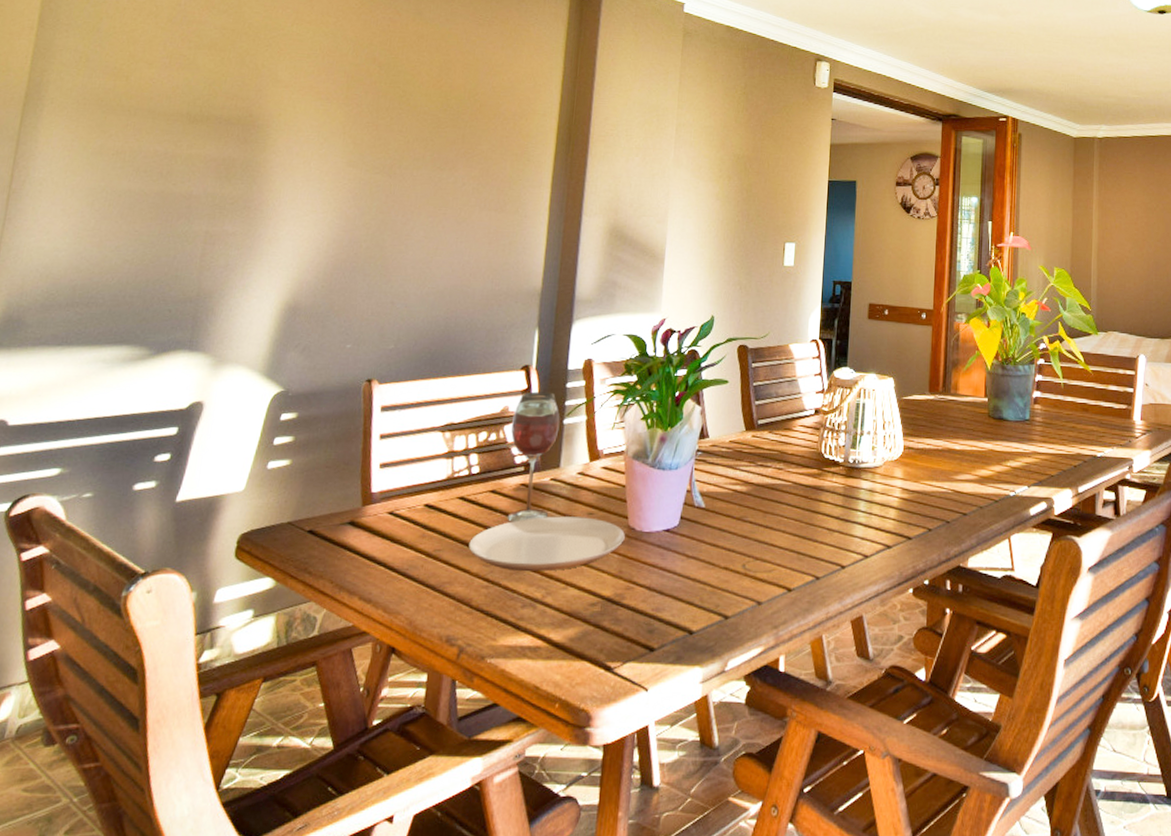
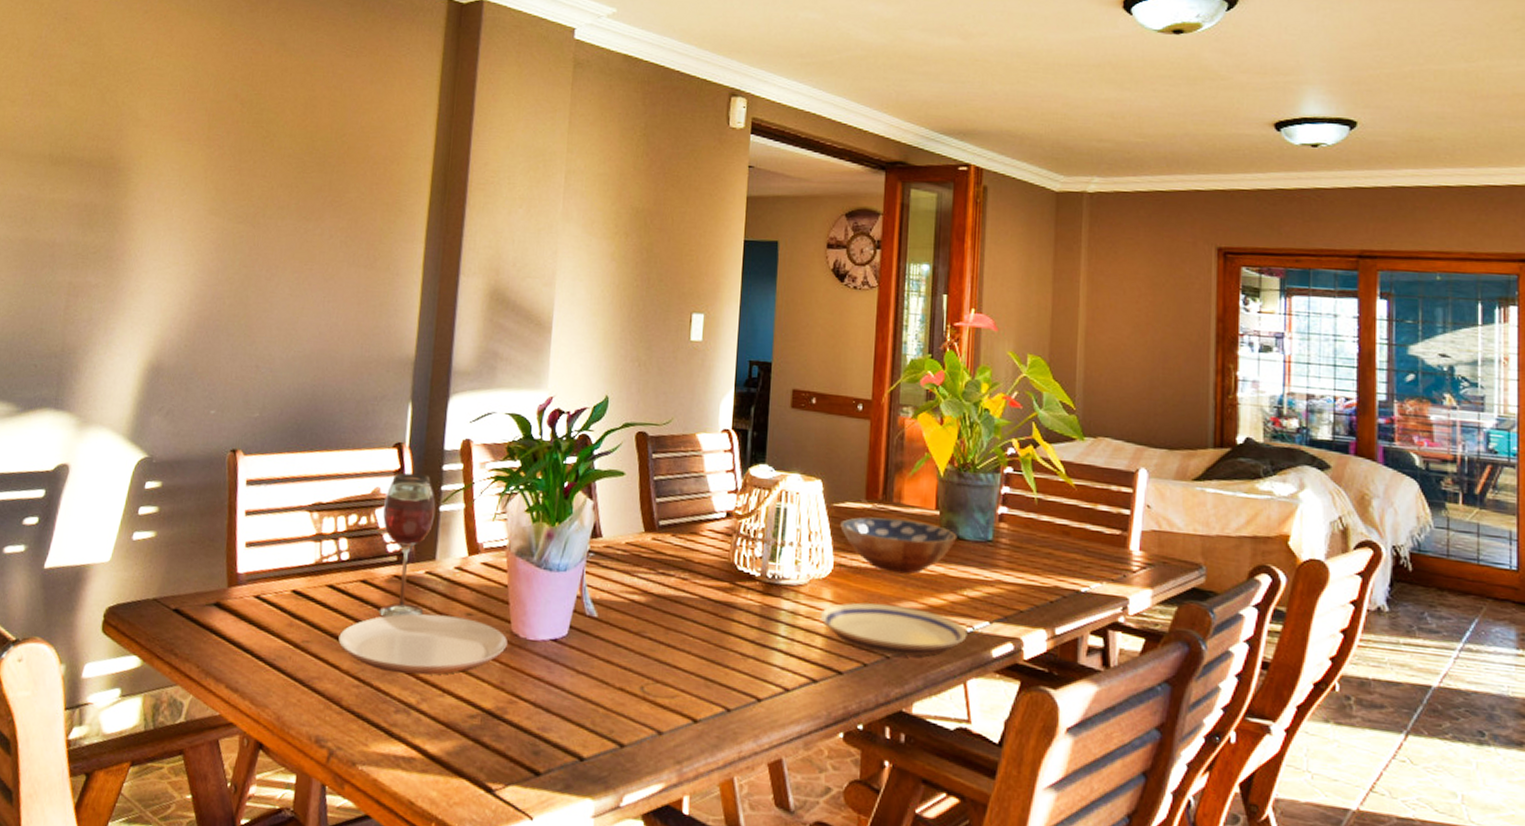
plate: none [892,477,1011,520] -> present [820,602,968,657]
bowl: none [909,406,1002,451] -> present [840,517,958,573]

